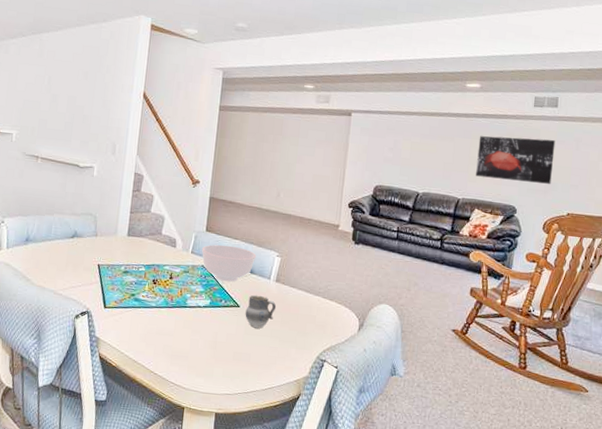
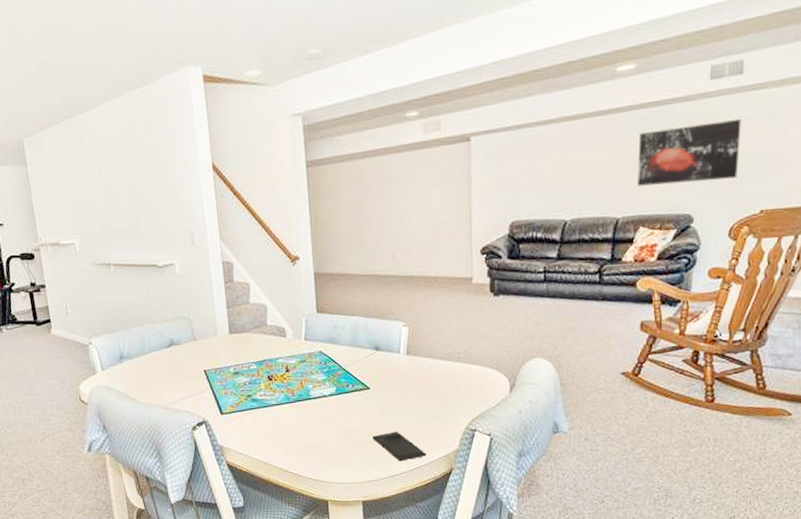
bowl: present [201,245,257,282] -> none [315,323,380,365]
smartphone: none [234,350,280,380] -> present [372,432,426,462]
cup: present [245,294,277,329] -> none [377,372,412,409]

